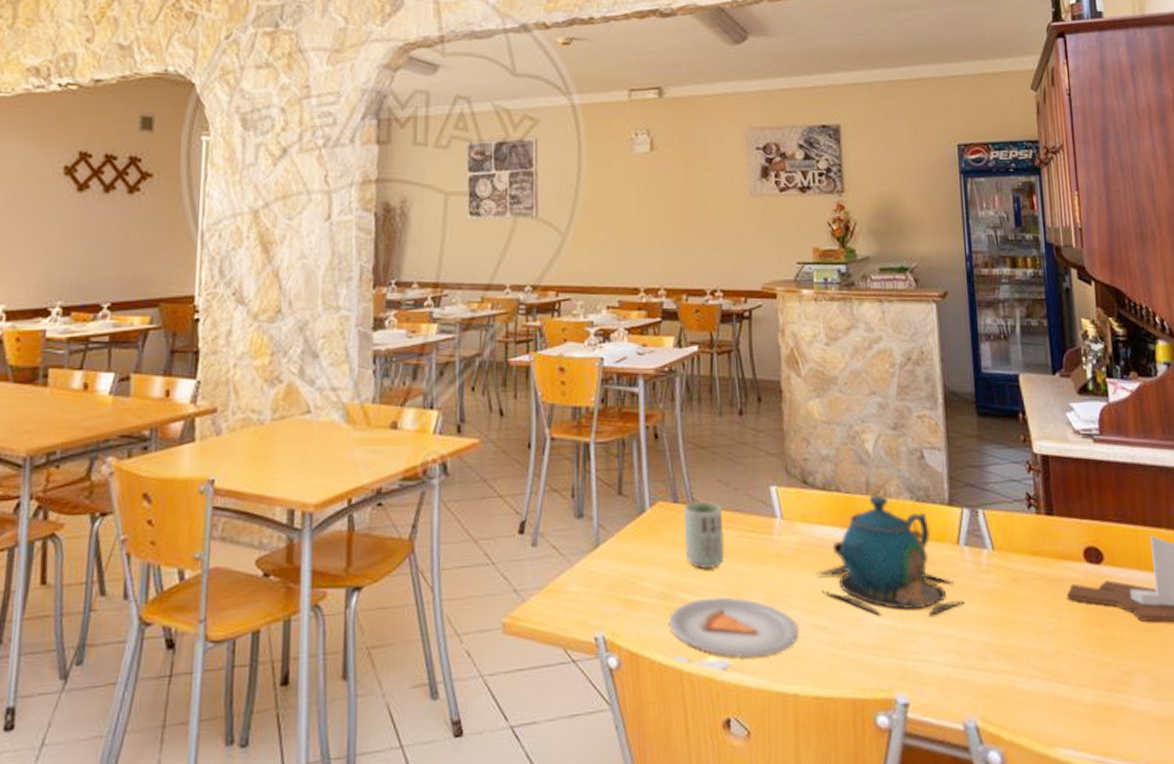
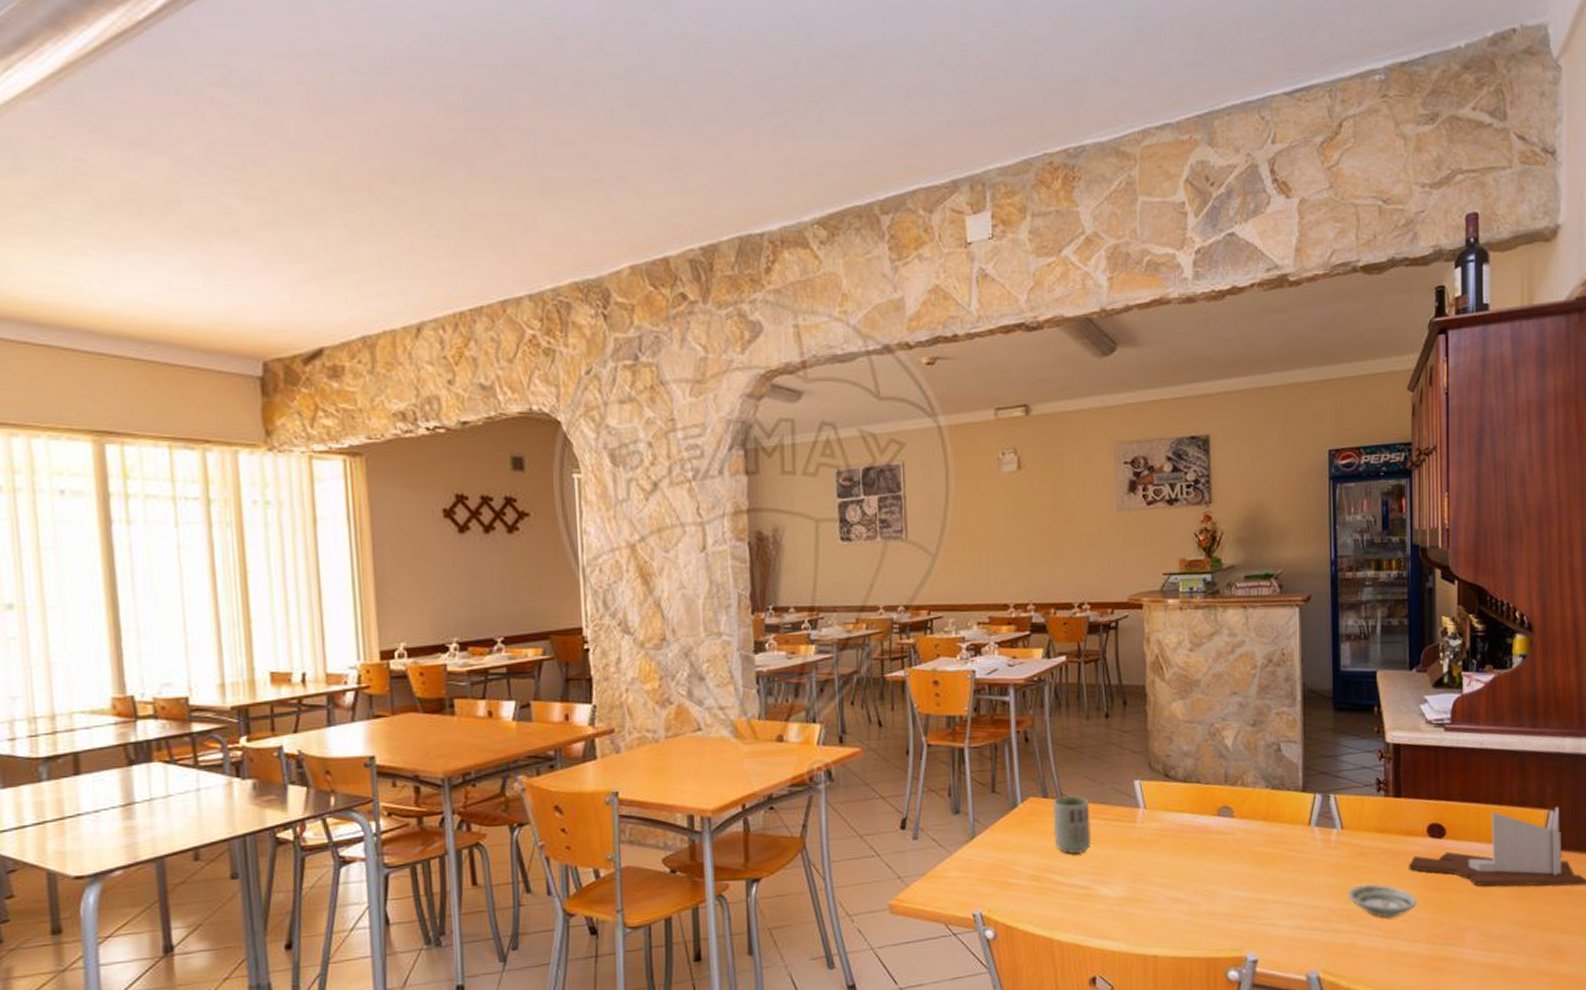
dinner plate: present [669,597,798,674] -> none [1040,877,1158,941]
teapot: present [815,494,965,616] -> none [1175,784,1313,889]
saucer: none [1003,615,1080,657] -> present [1347,884,1418,919]

